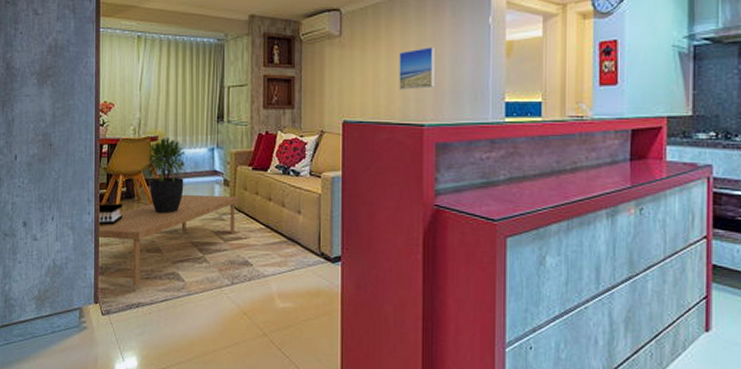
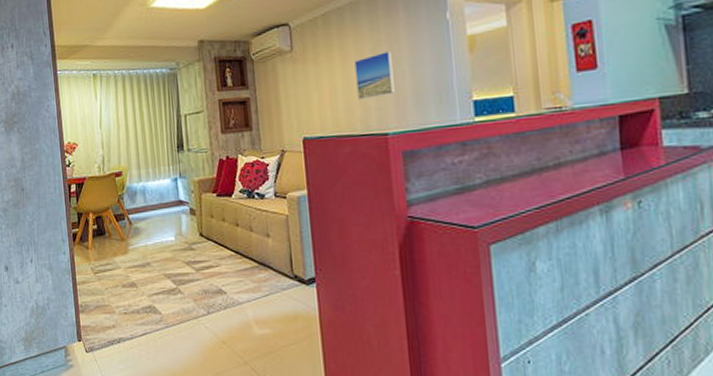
coffee table: present [97,194,240,287] -> none [74,225,208,322]
architectural model: present [97,203,123,226] -> none [71,241,97,265]
potted plant: present [141,136,188,214] -> none [109,171,154,249]

